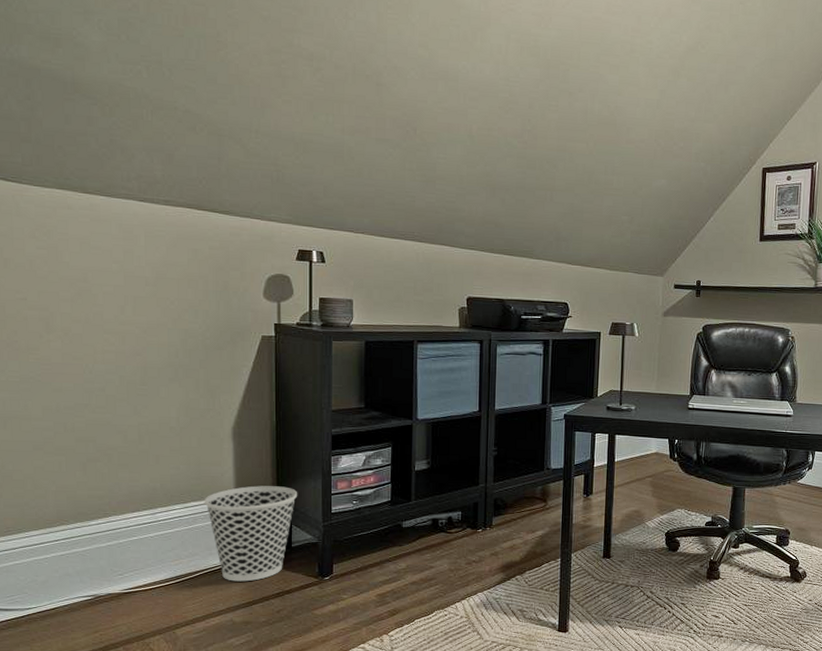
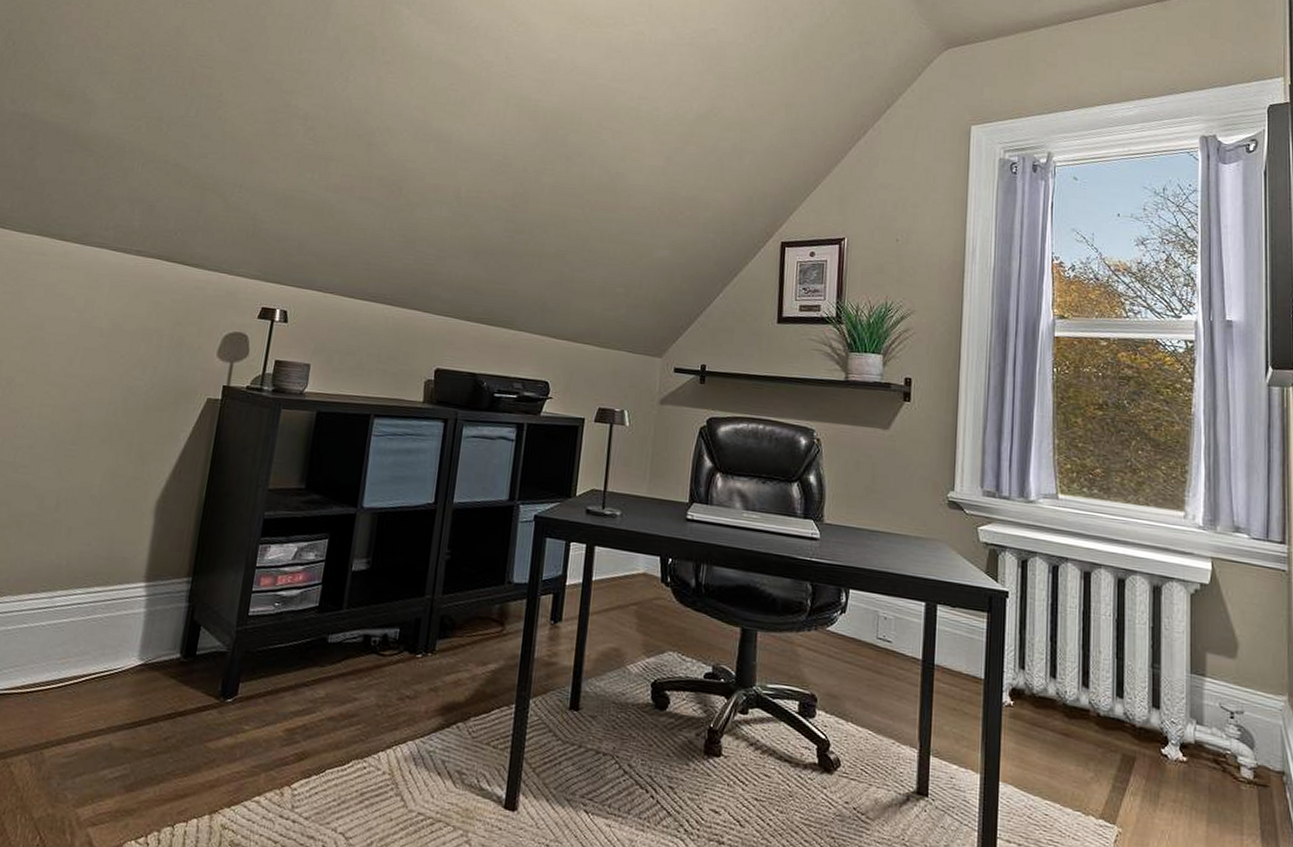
wastebasket: present [204,485,298,582] -> none [108,573,215,695]

